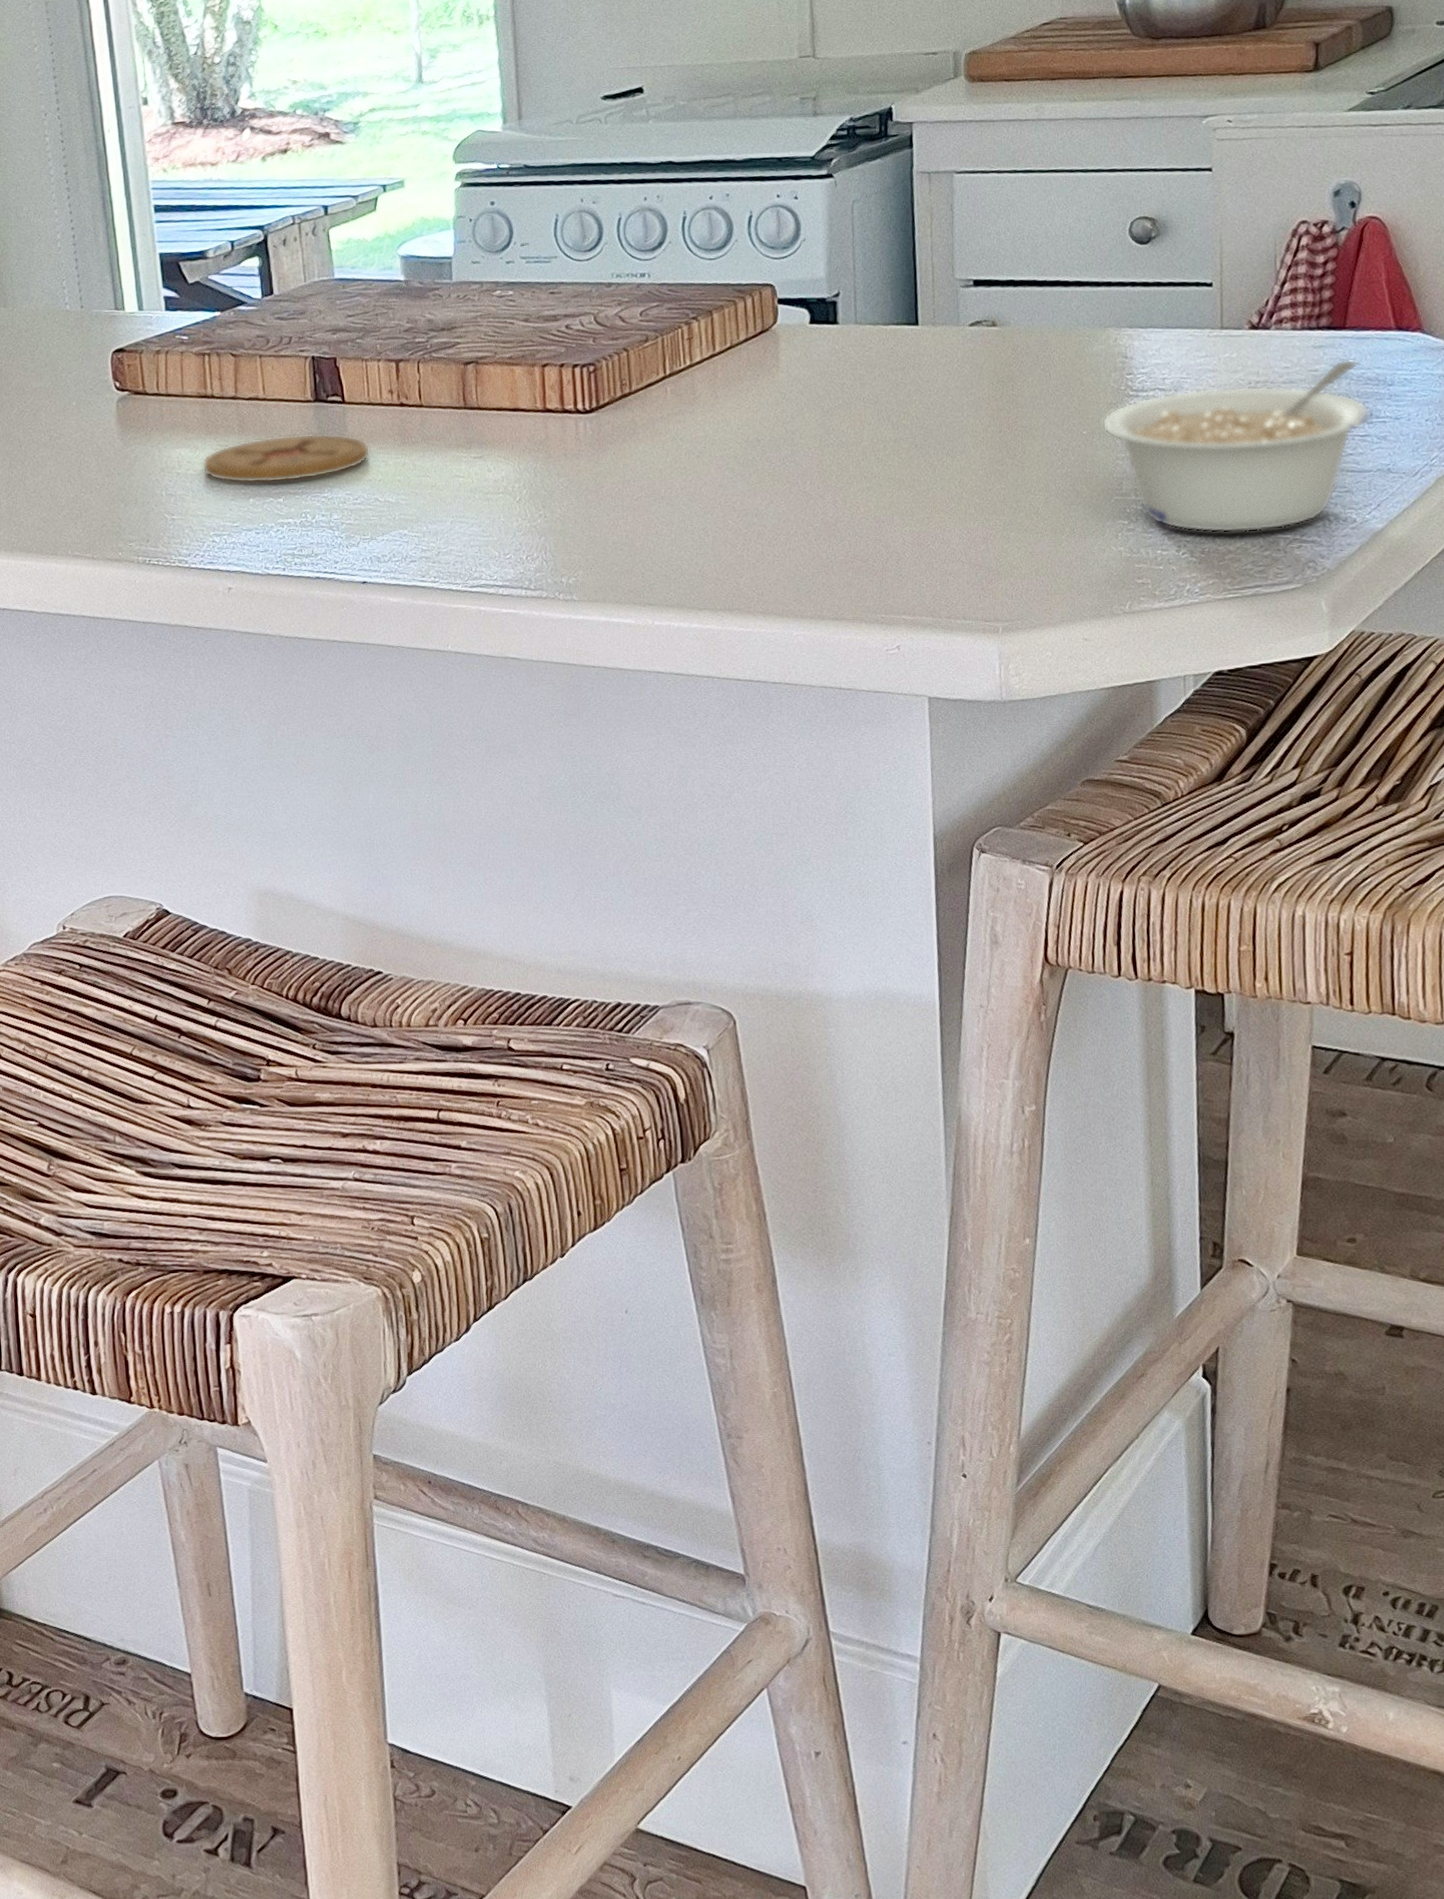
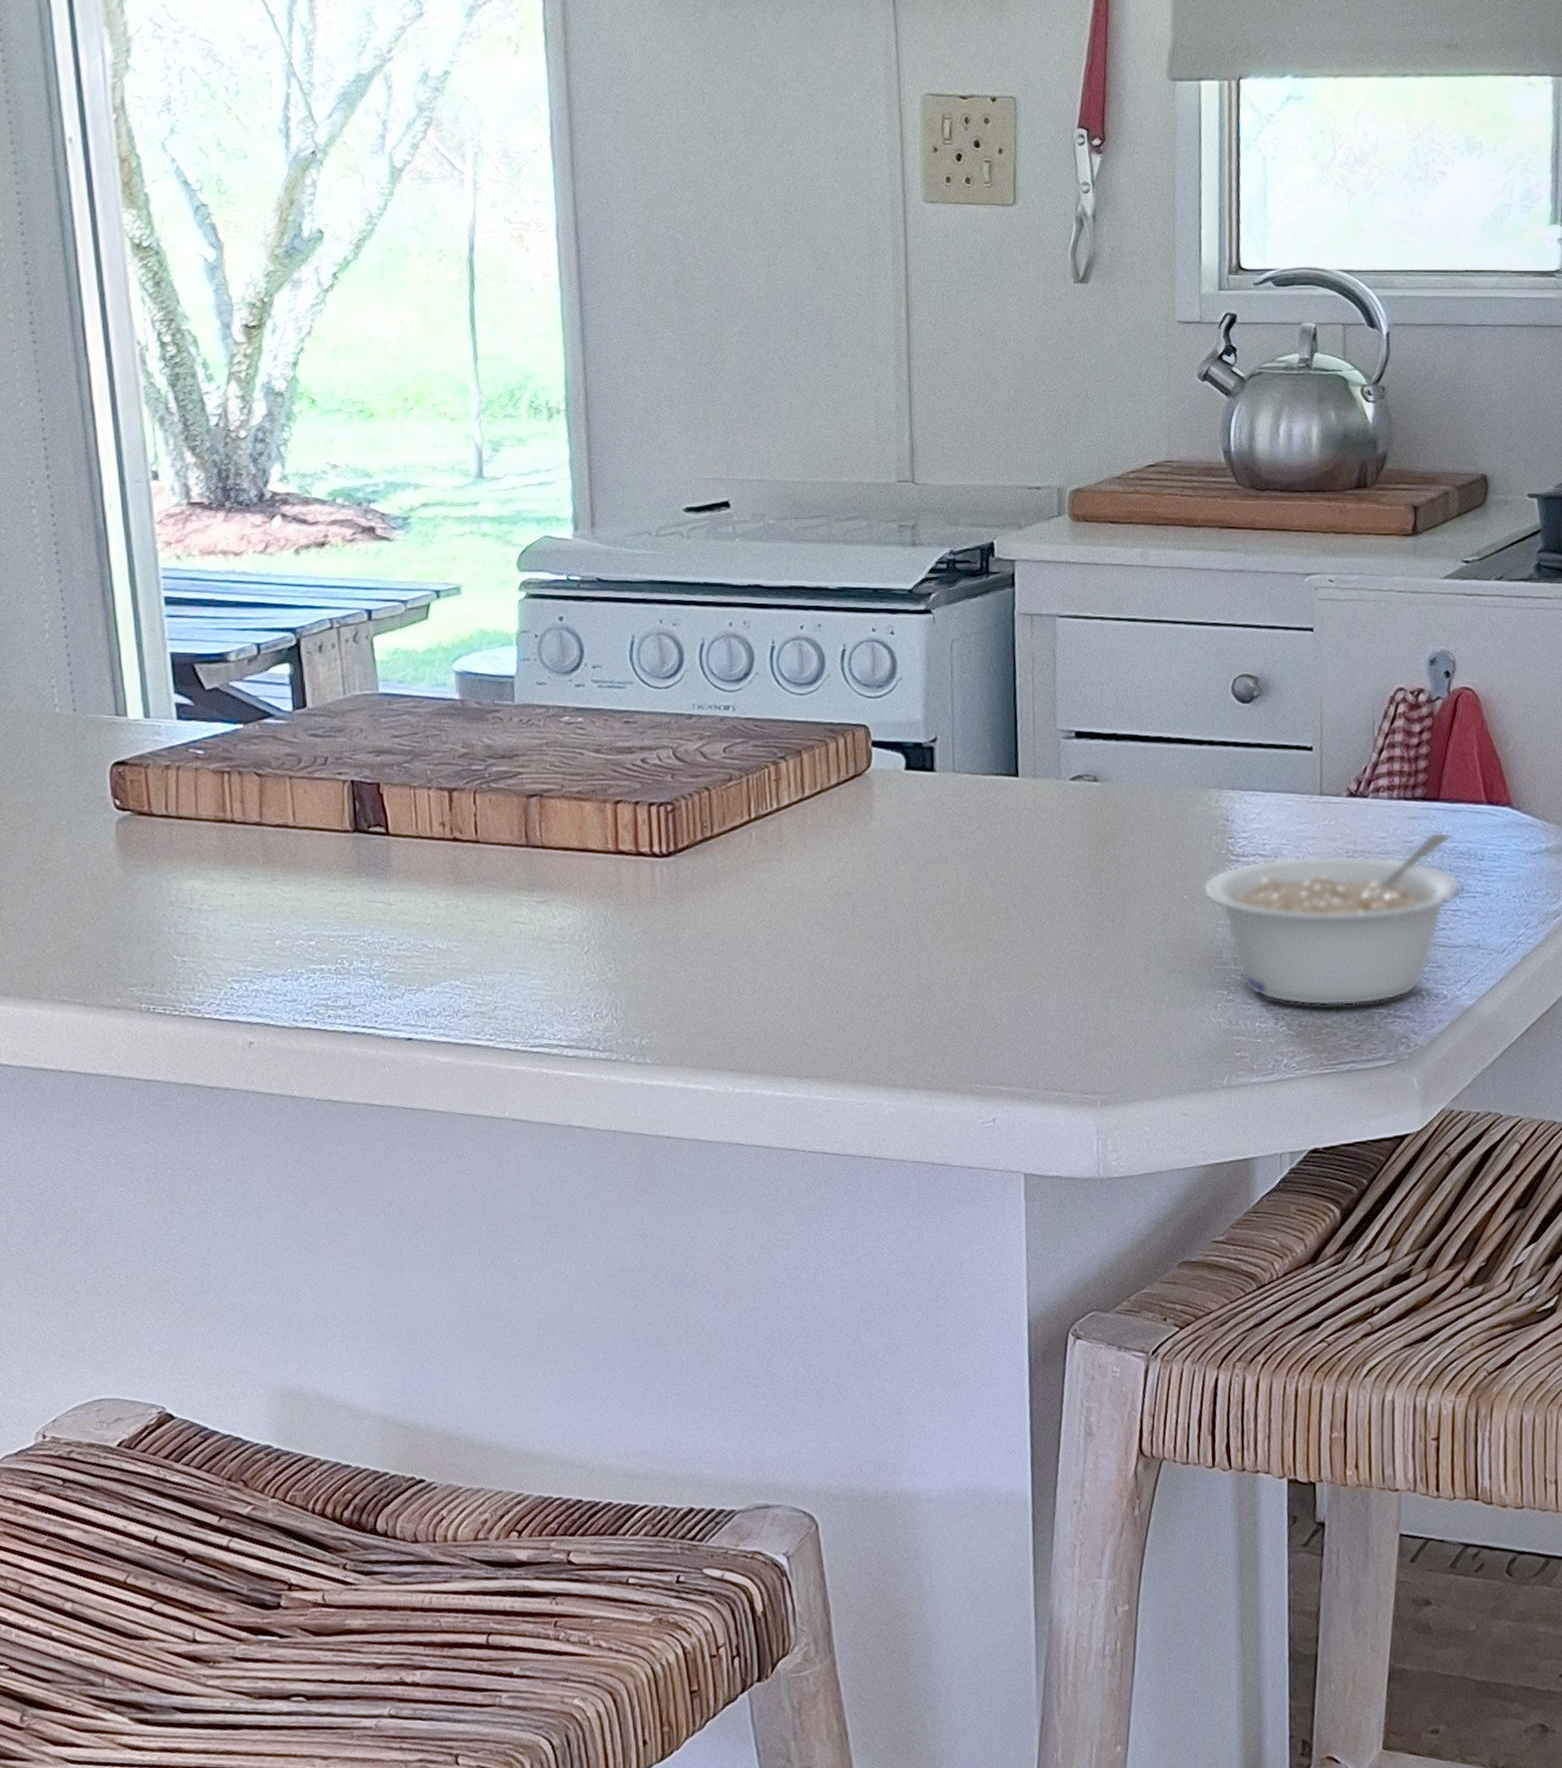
coaster: present [202,433,371,484] -> none [219,868,419,923]

